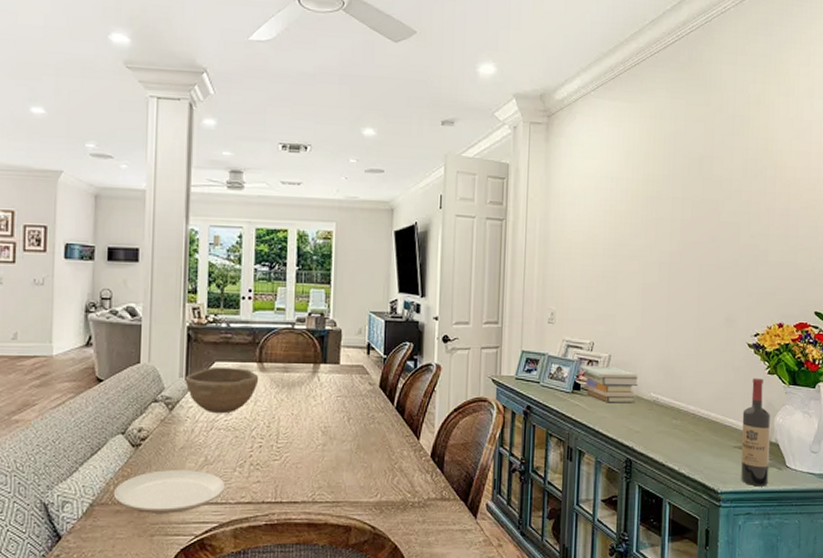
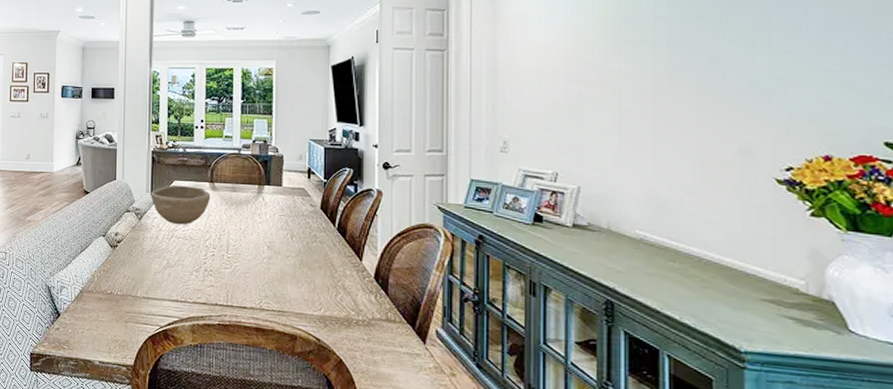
plate: present [113,470,226,513] -> none [97,268,184,305]
books: present [578,366,638,403] -> none [540,197,617,240]
wine bottle: present [741,378,771,487] -> none [773,220,821,352]

